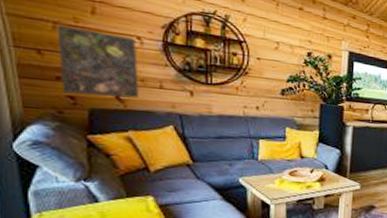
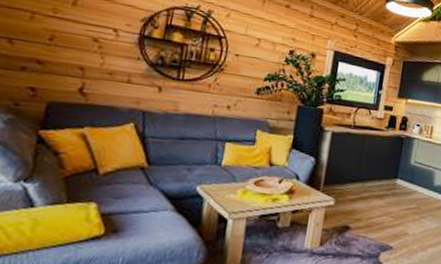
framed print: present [57,24,139,99] -> none [25,15,113,93]

